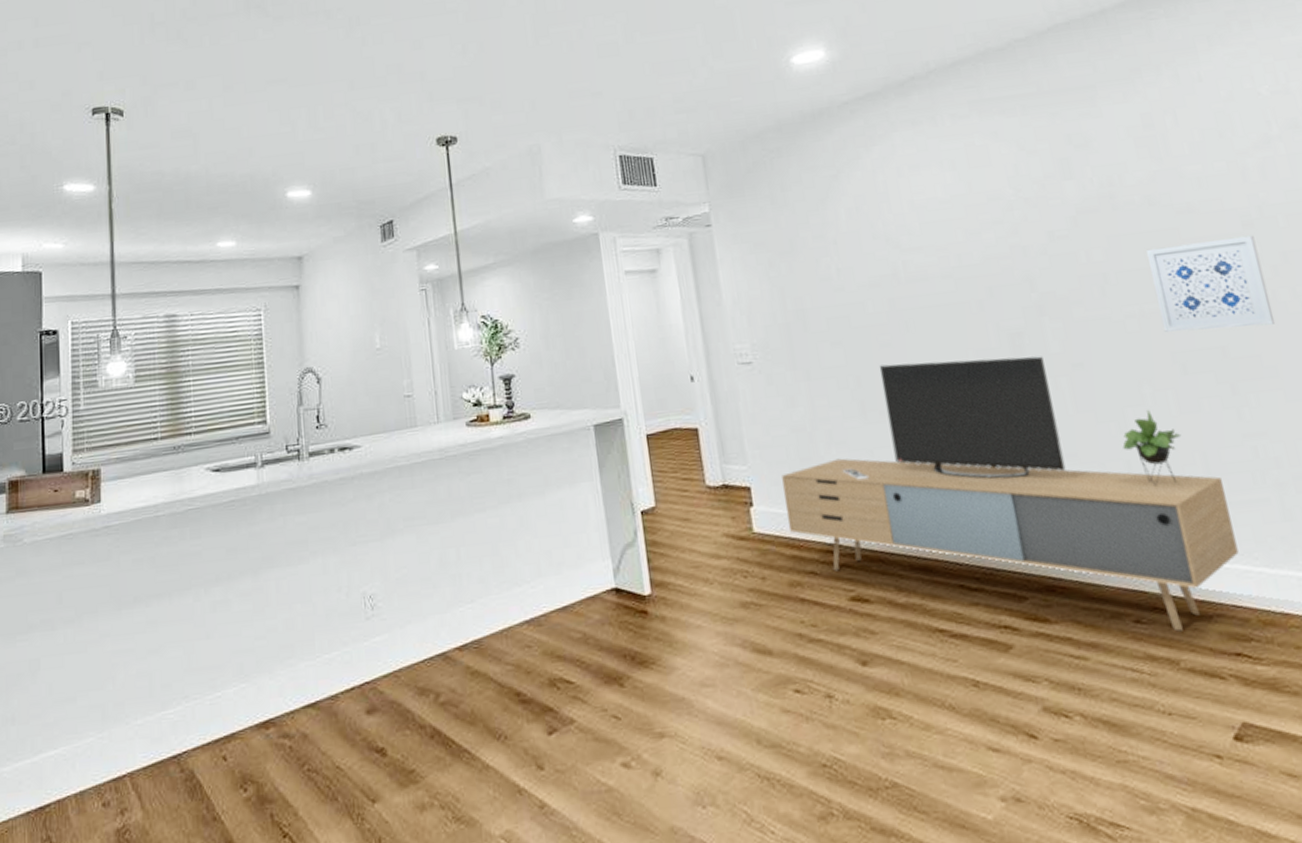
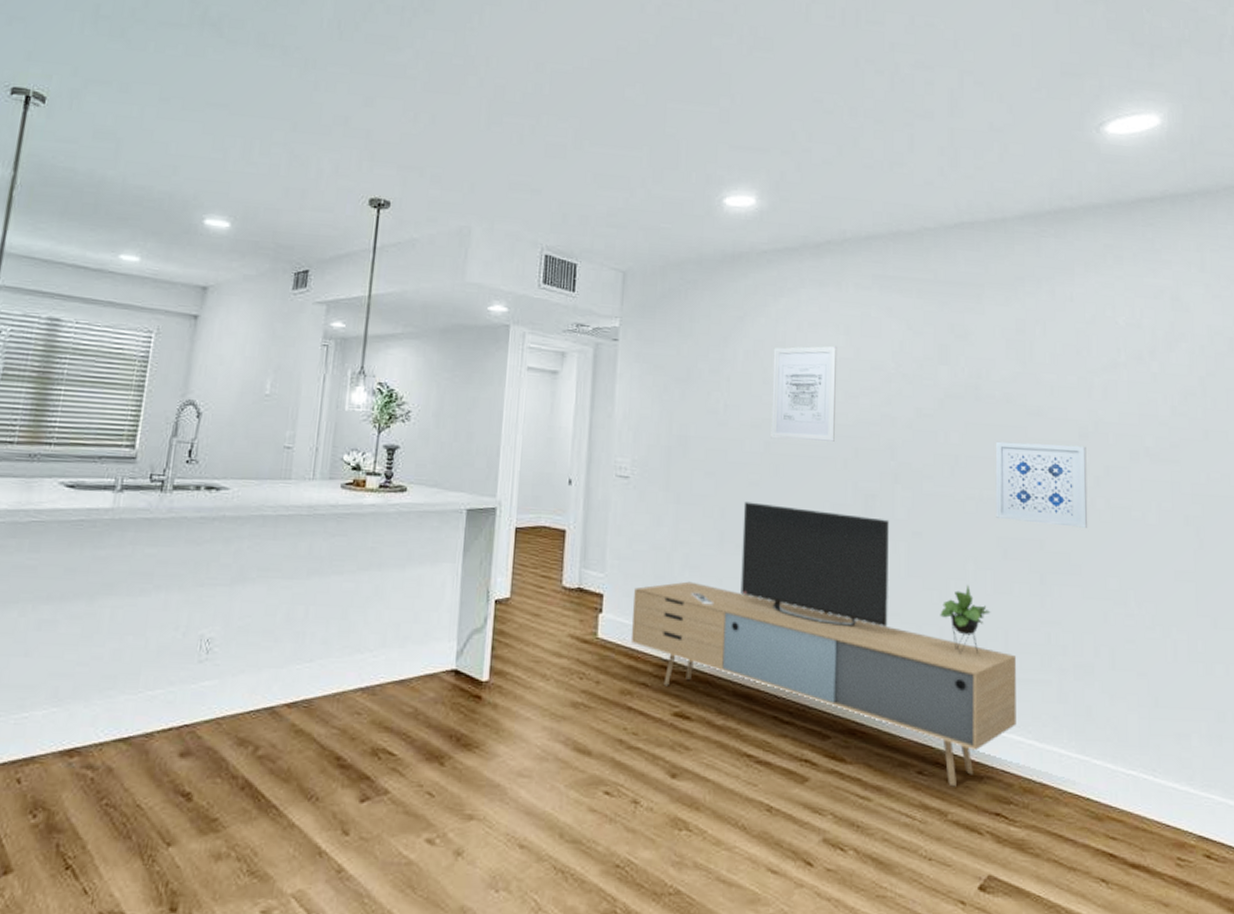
wall art: none [876,184,964,295] -> present [771,345,838,442]

